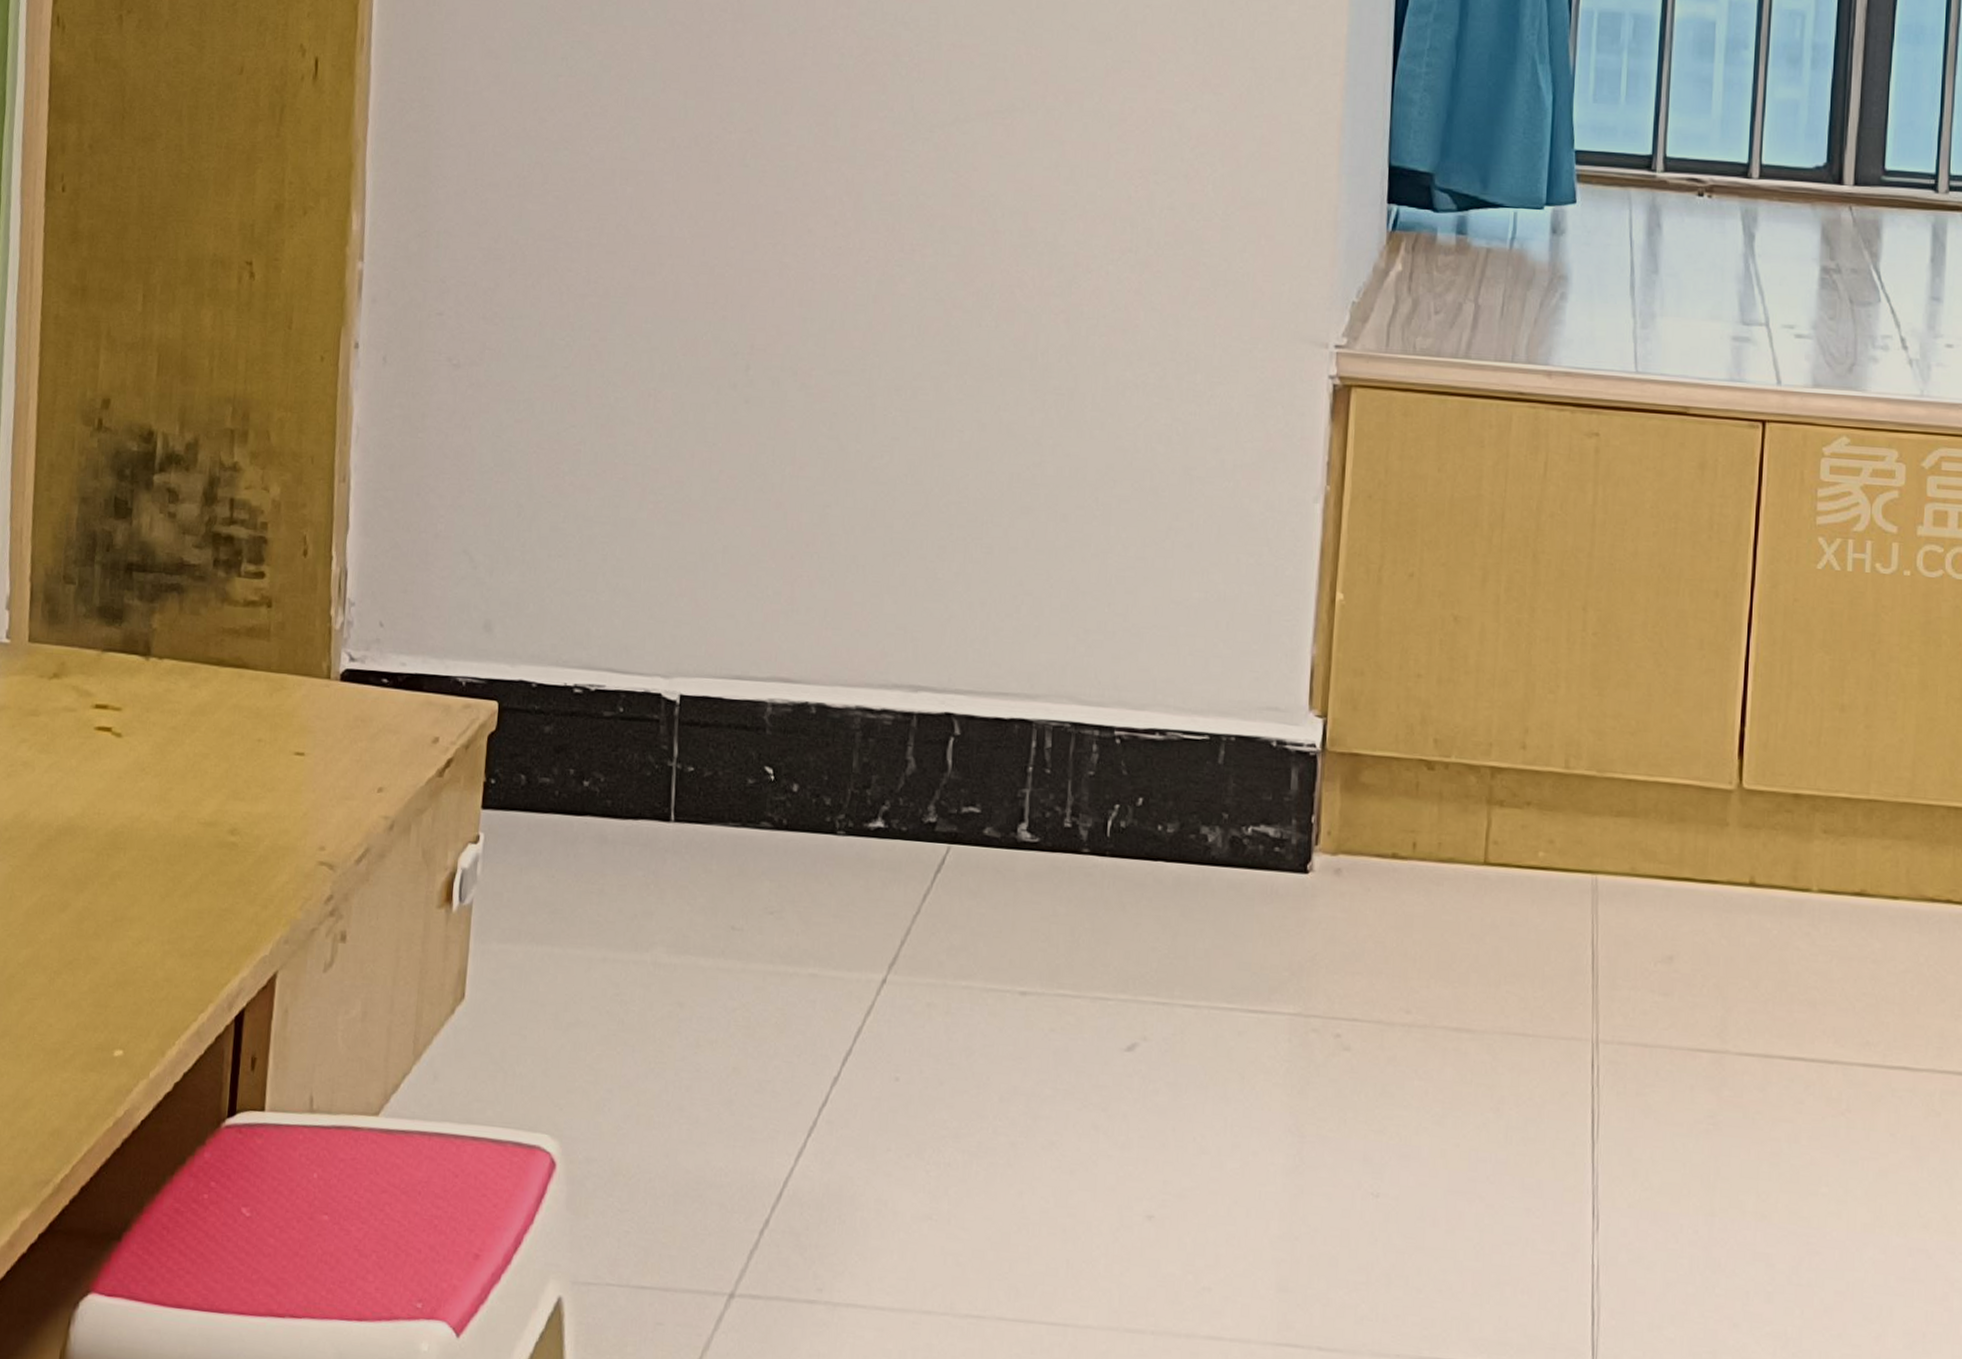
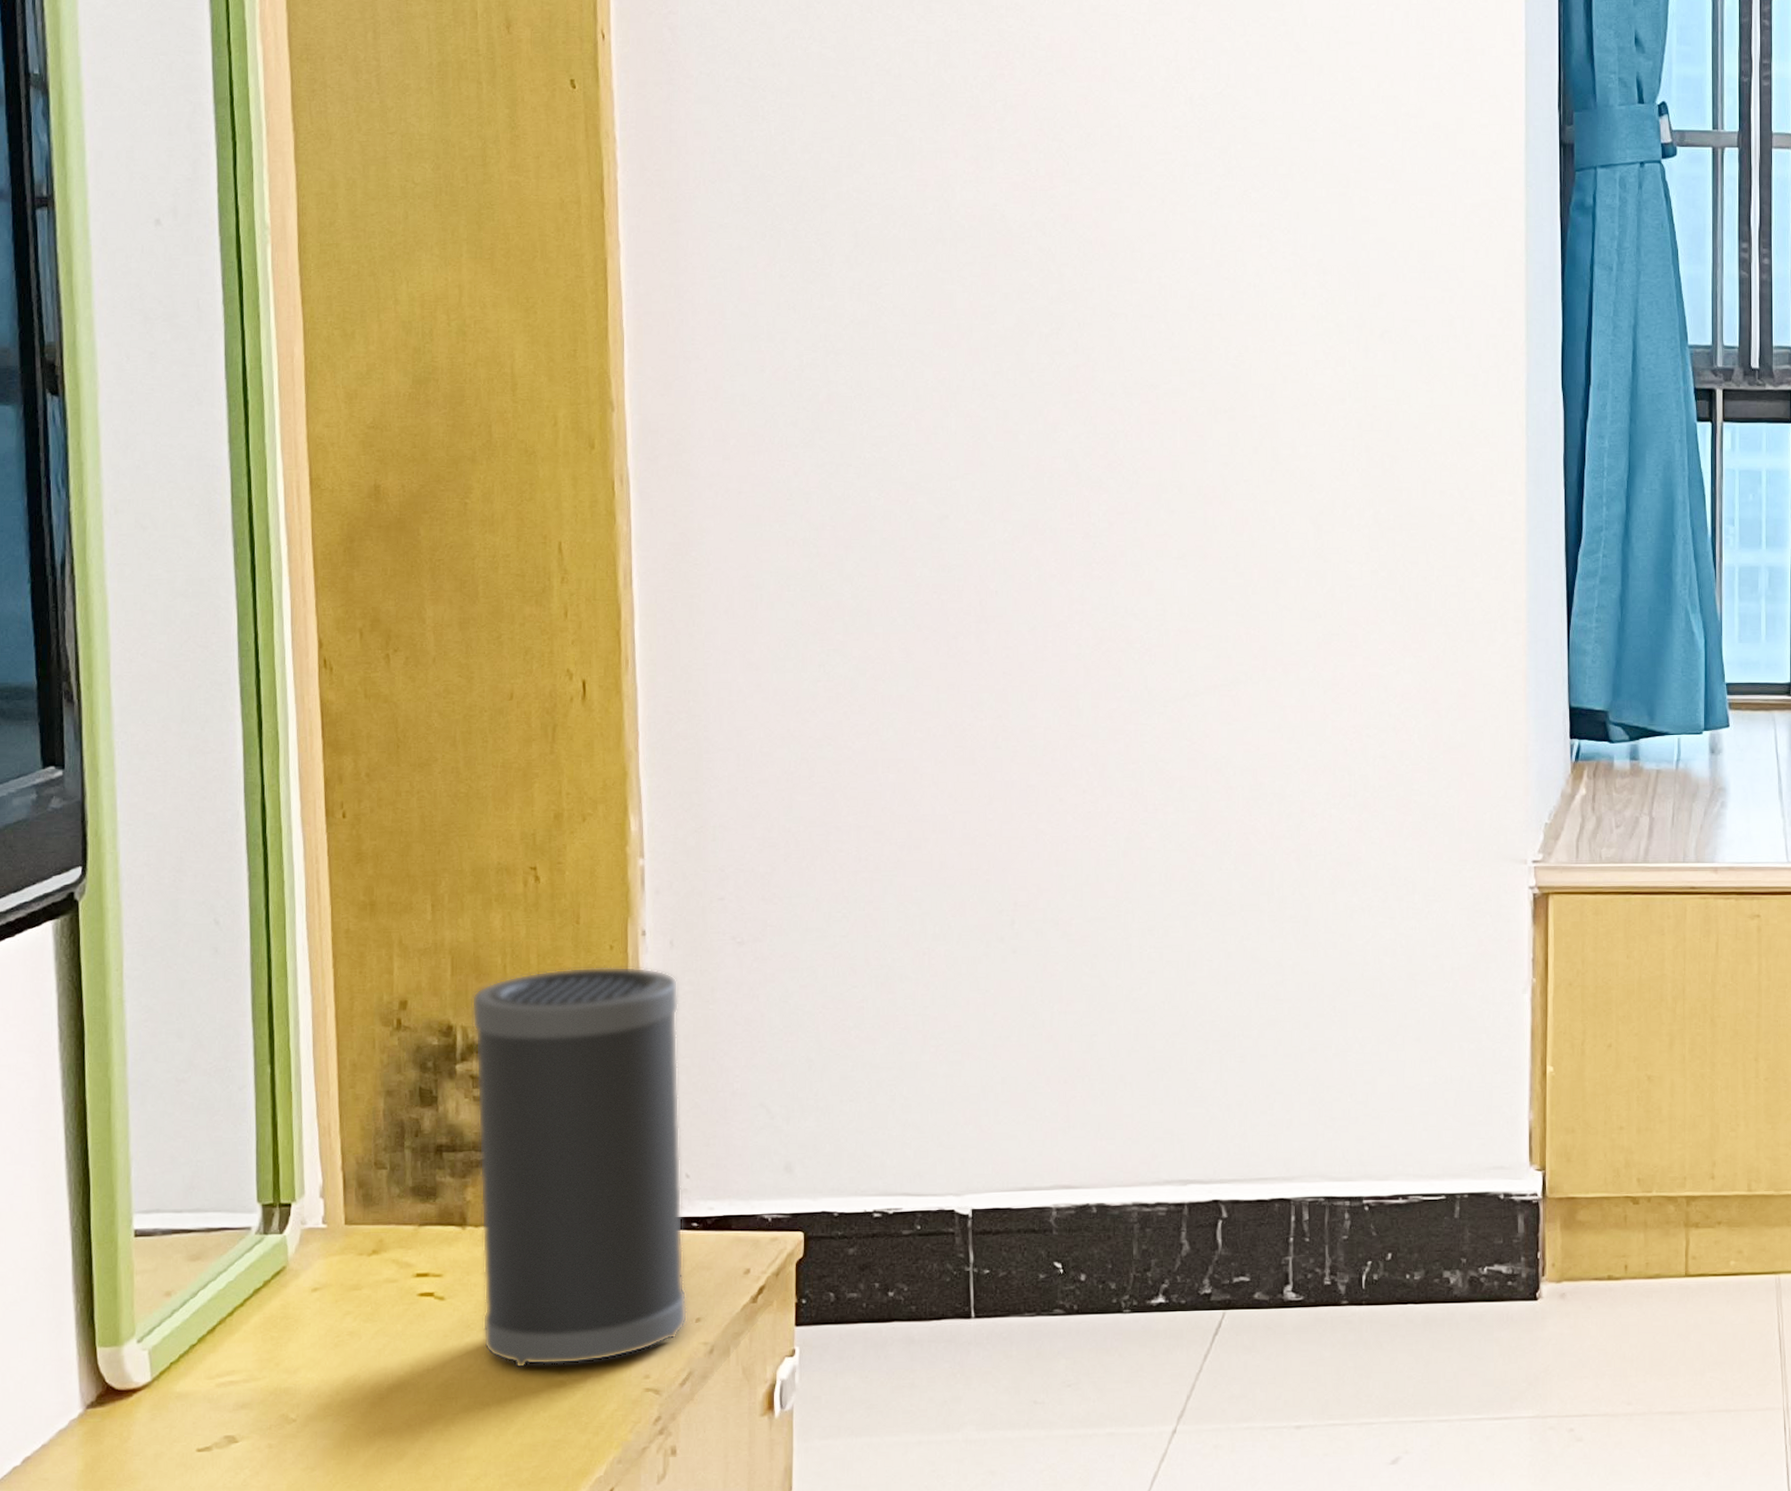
speaker: none [157,377,388,826] -> present [471,966,688,1369]

